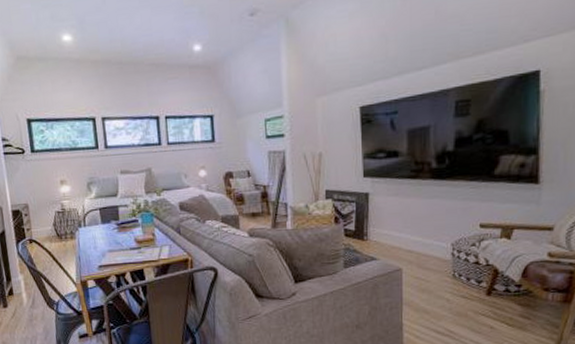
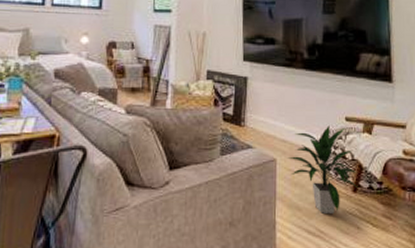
indoor plant: none [413,233,493,317] -> present [287,126,358,215]

